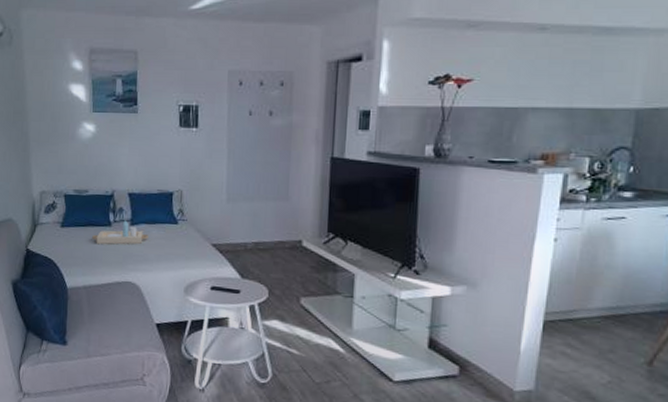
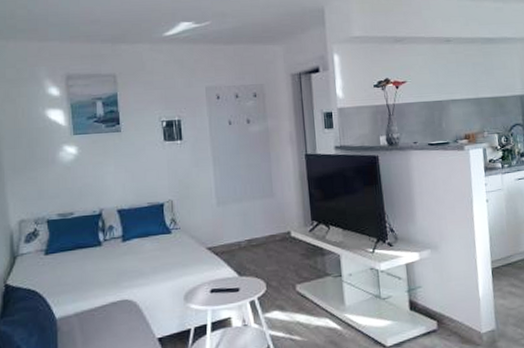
serving tray: present [92,220,148,245] -> none [81,237,142,267]

